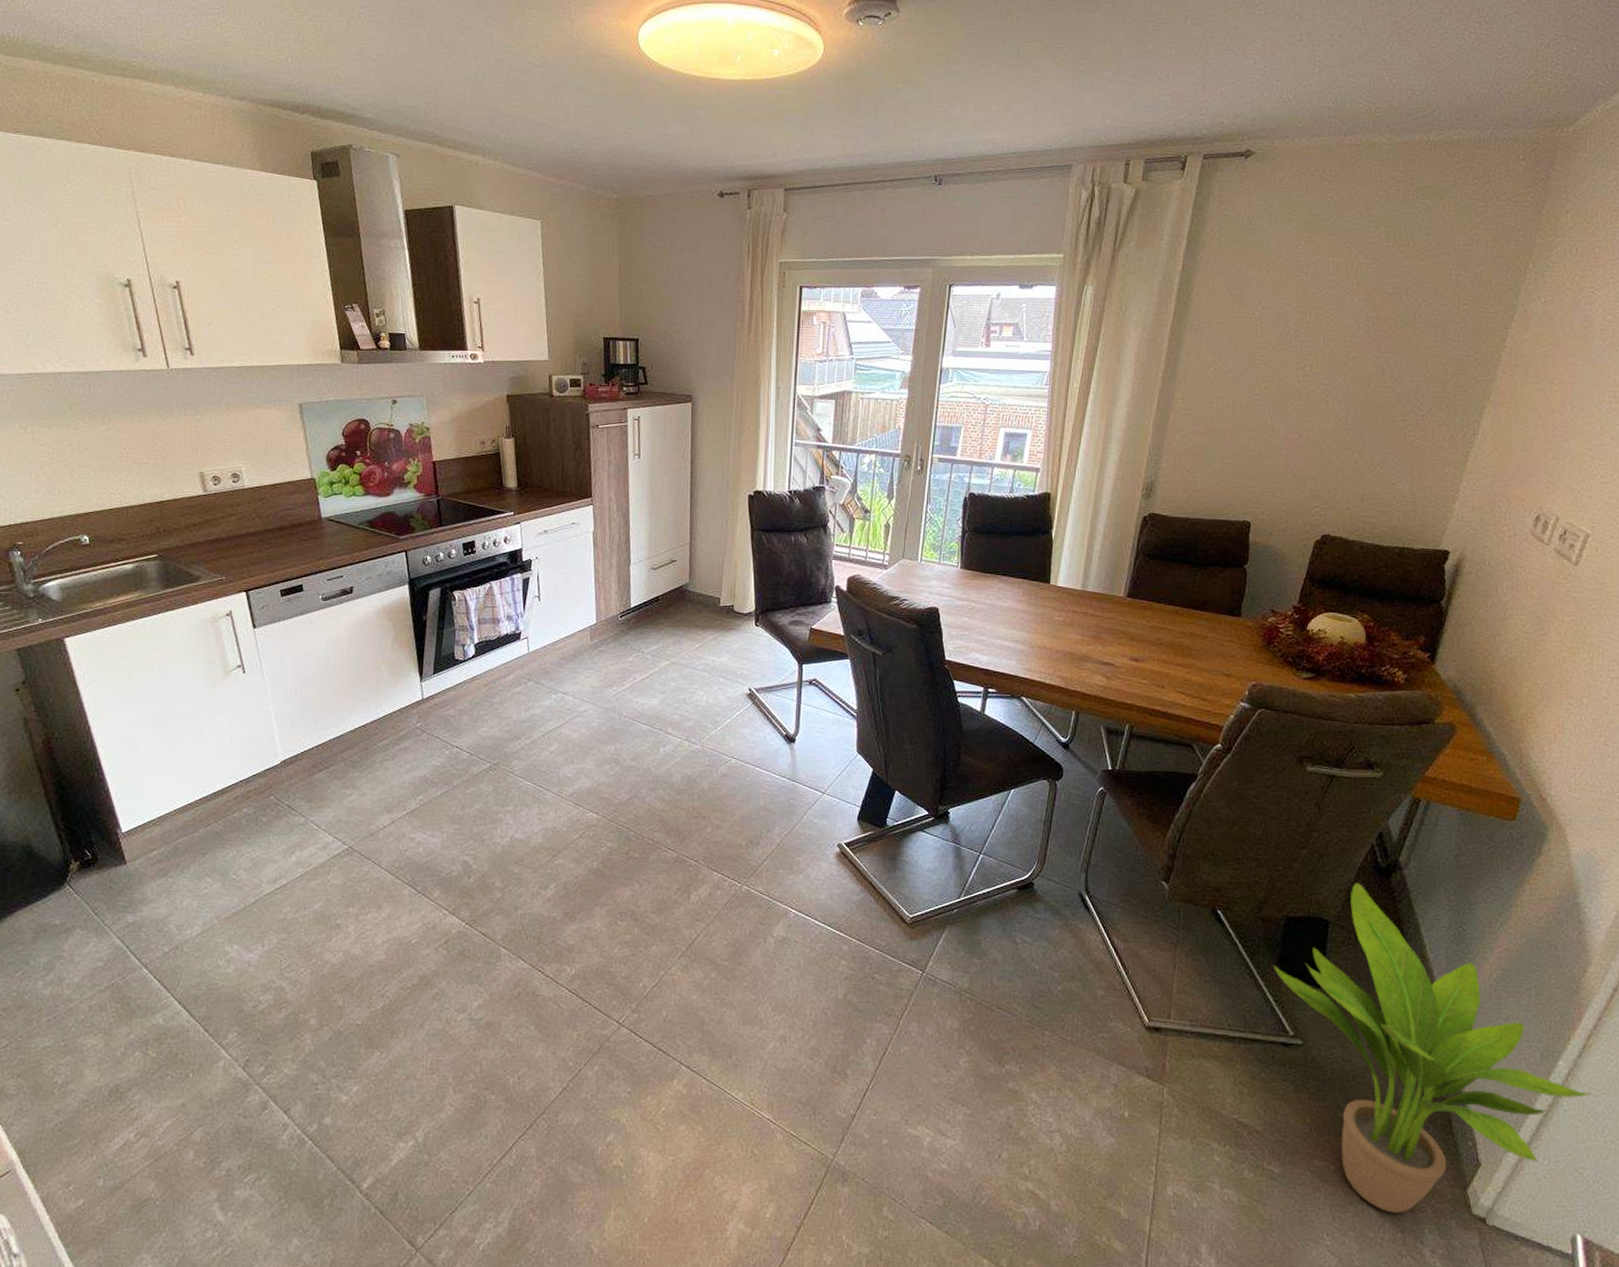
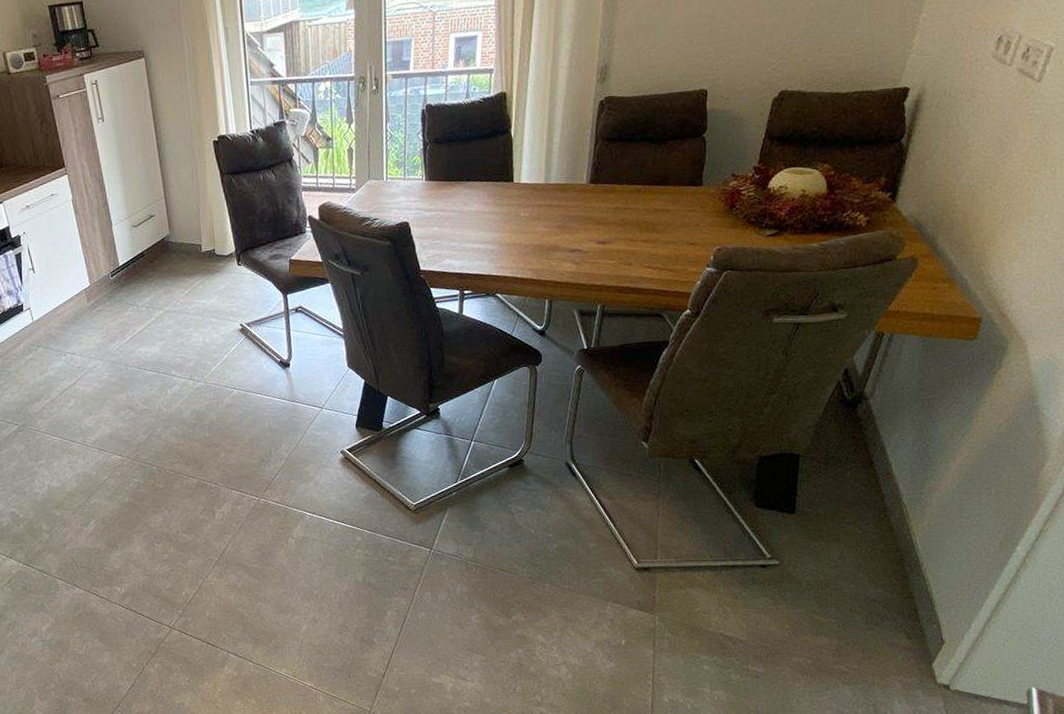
potted plant: present [1273,883,1592,1213] -> none [749,417,1047,692]

